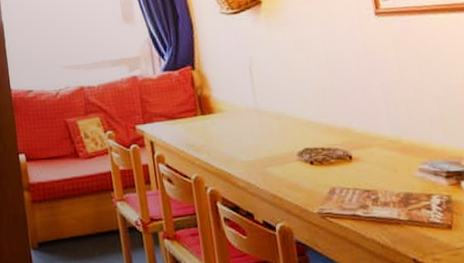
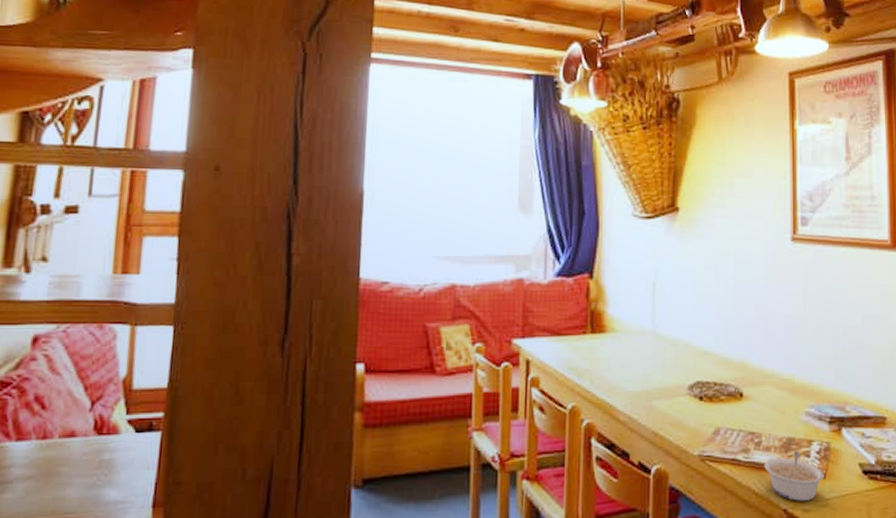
legume: none [385,205,451,251] -> present [764,451,824,501]

